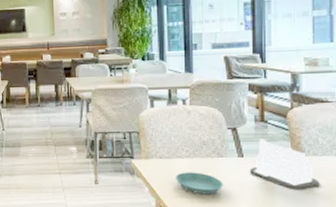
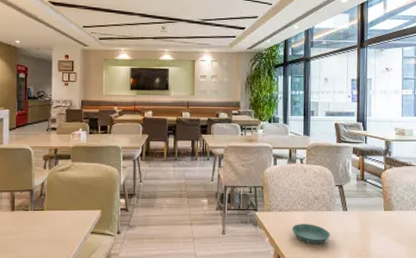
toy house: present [249,139,320,190] -> none [351,195,404,240]

